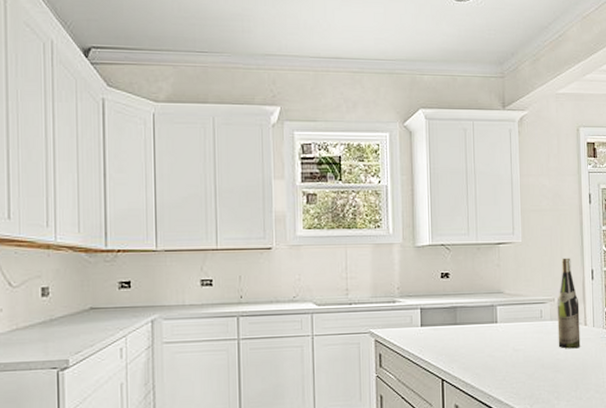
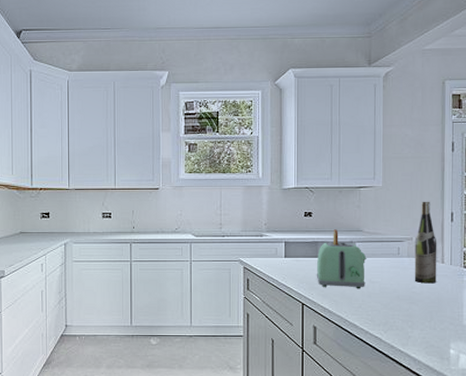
toaster: none [456,292,509,359] -> present [316,229,367,289]

